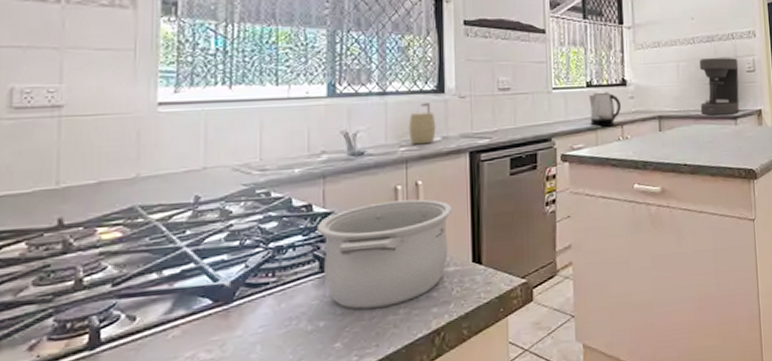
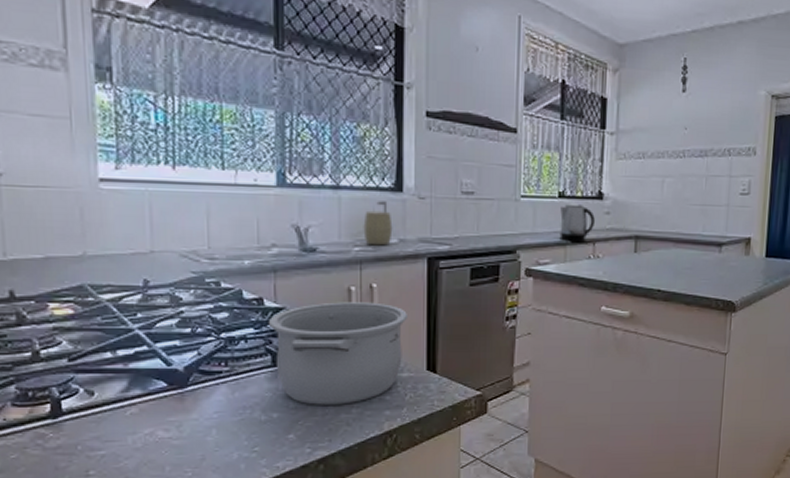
coffee maker: present [699,58,739,117] -> none [682,175,732,242]

